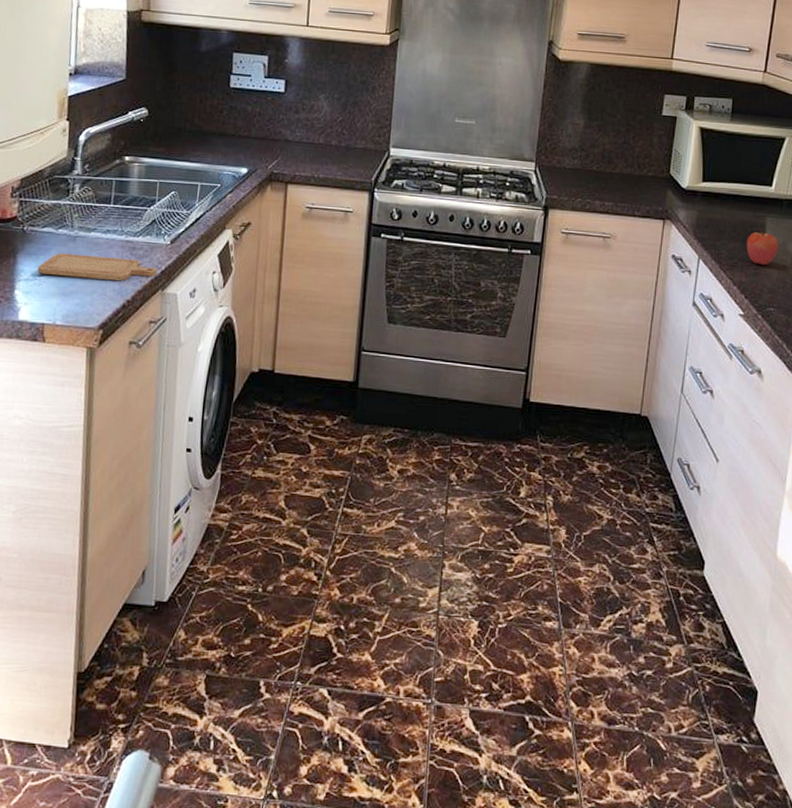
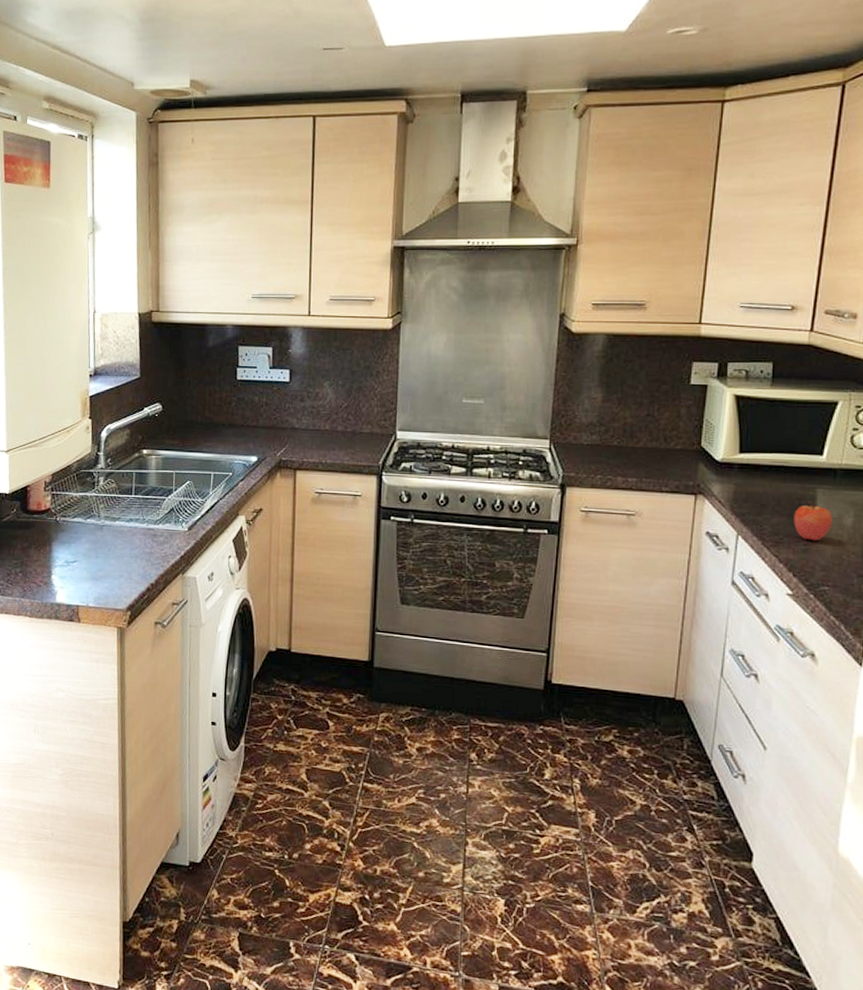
chopping board: present [37,253,158,281] -> none [70,541,177,566]

